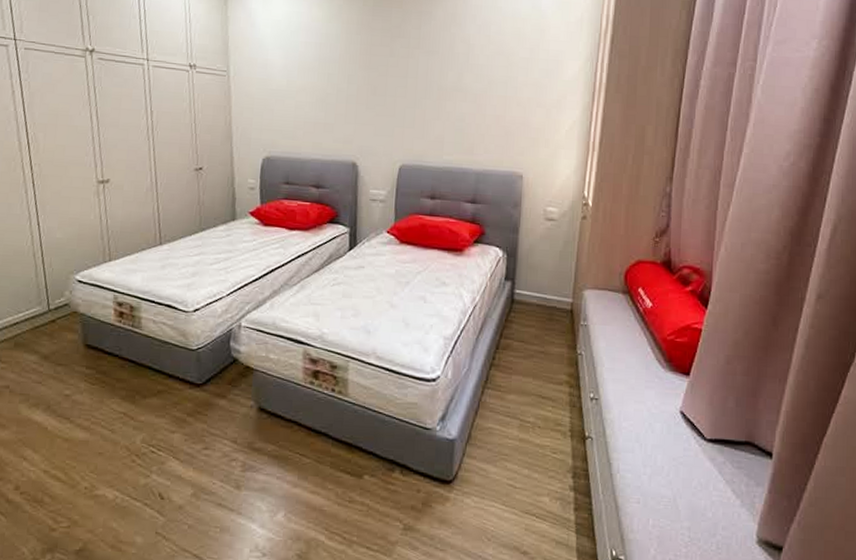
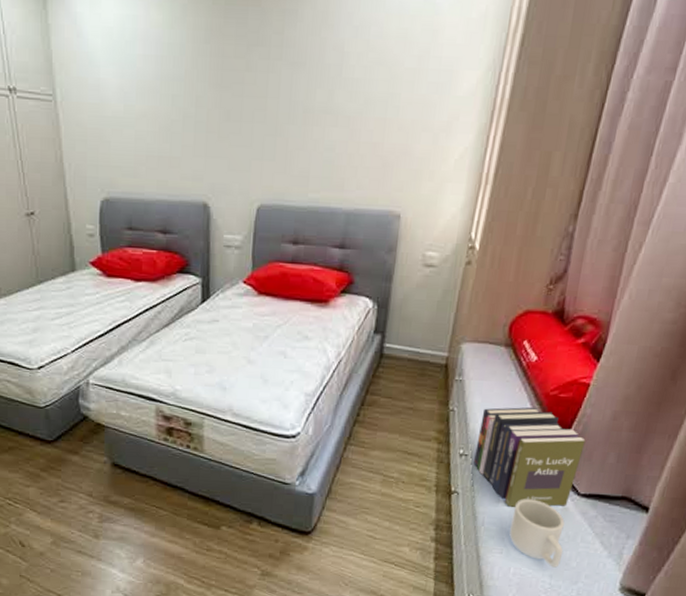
books: none [604,351,705,454] -> present [474,407,586,508]
mug: none [644,444,698,519] -> present [509,499,565,568]

